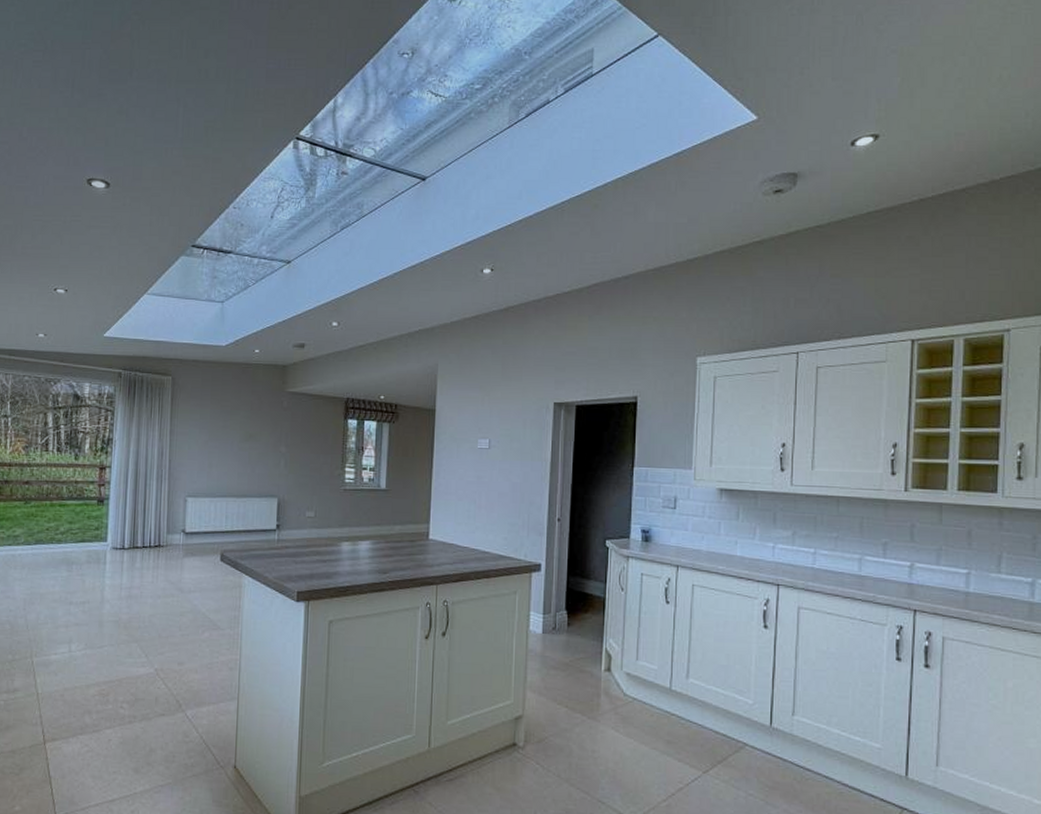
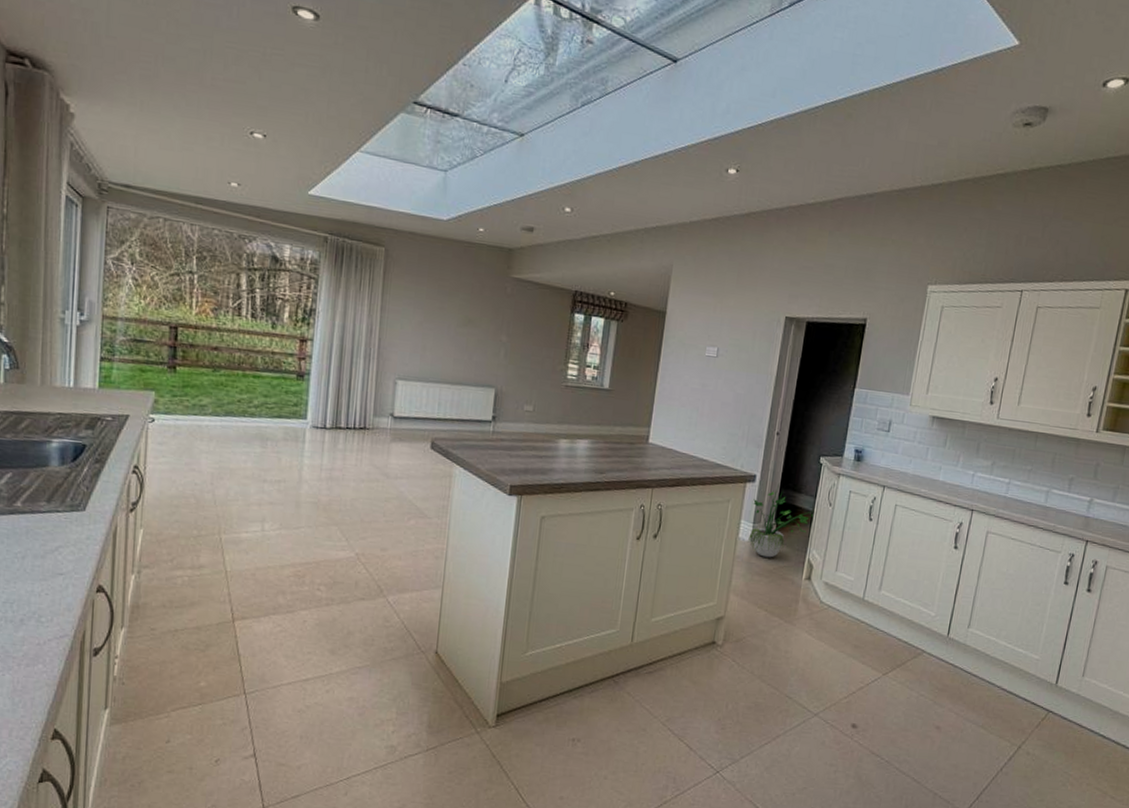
potted plant: none [540,571,606,650] -> present [748,483,814,558]

